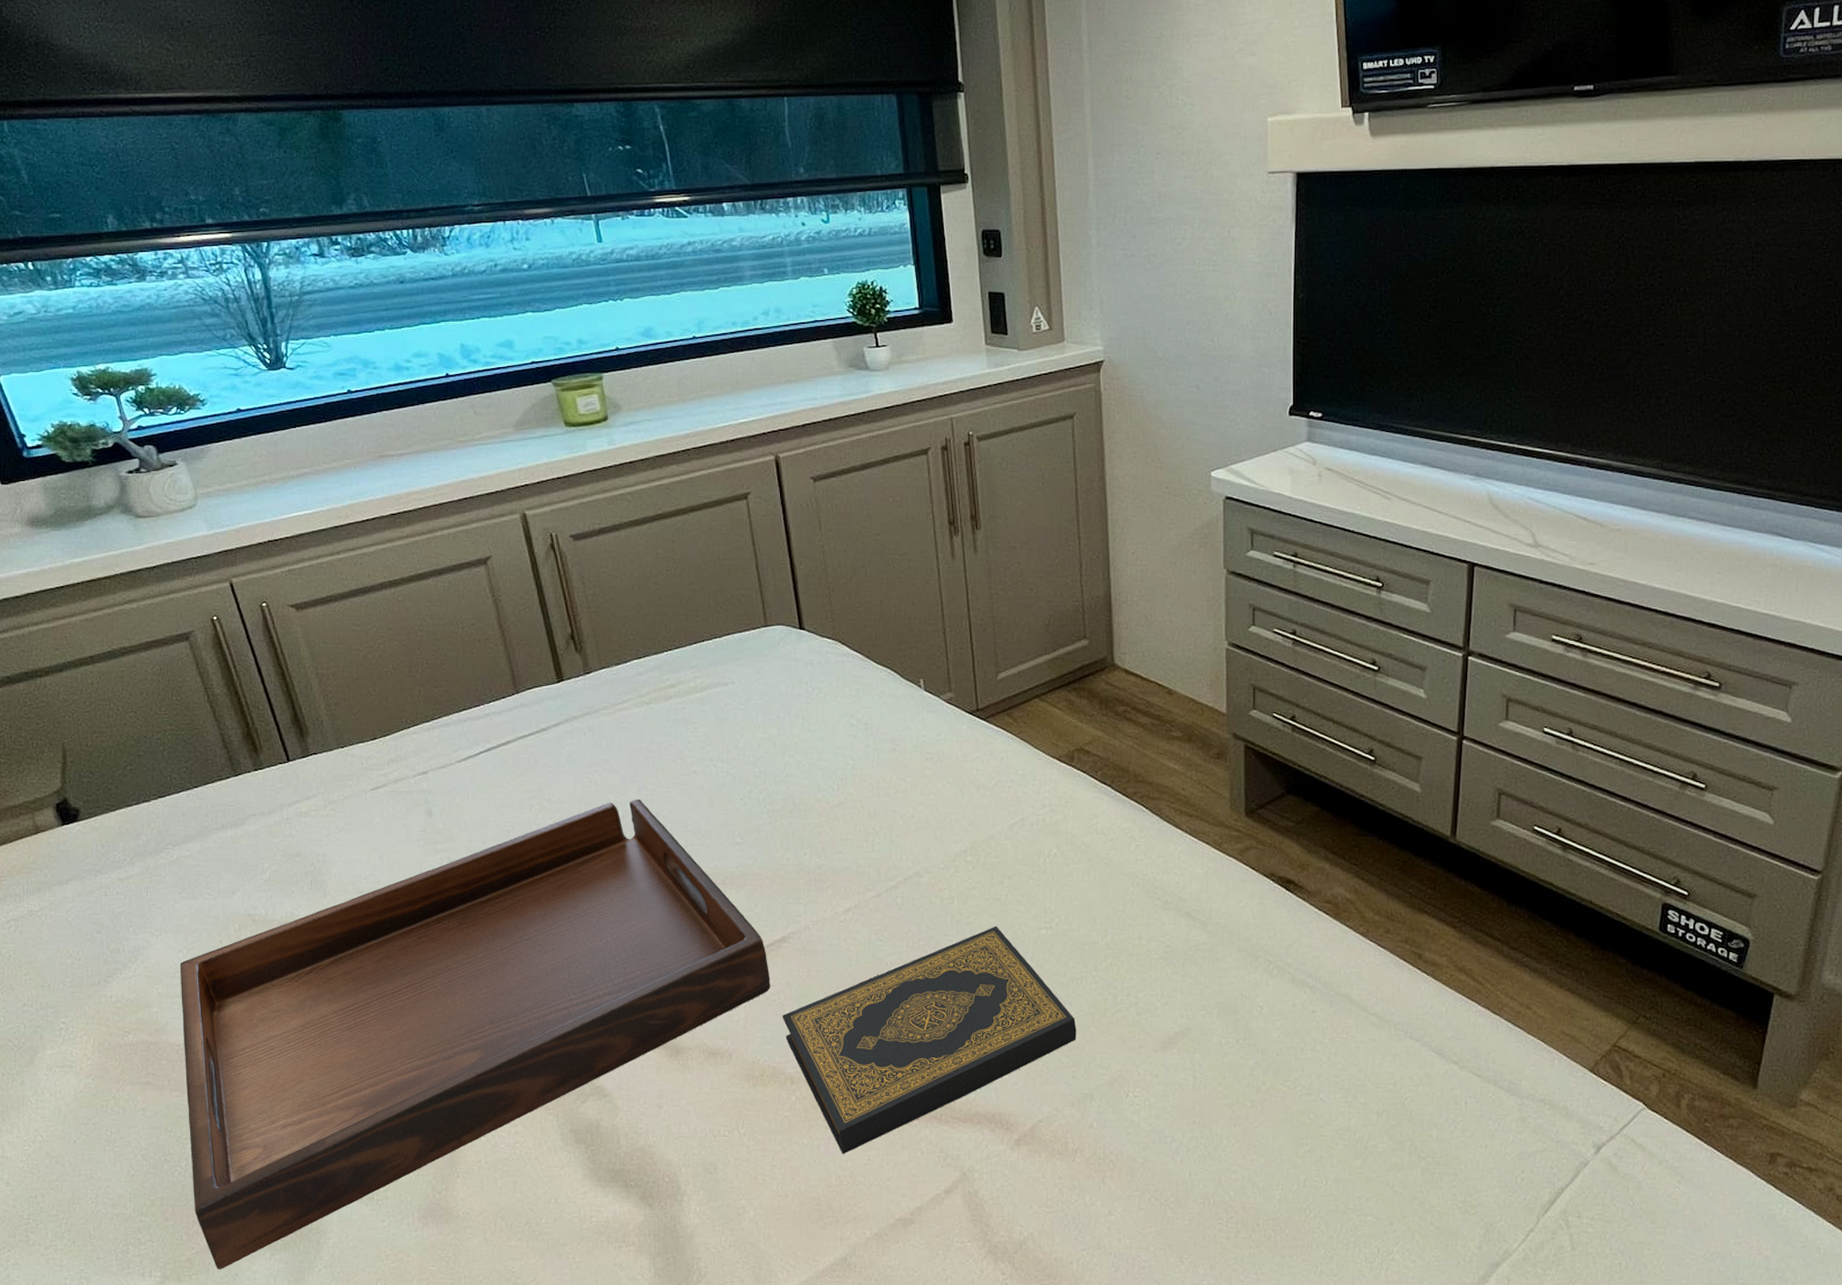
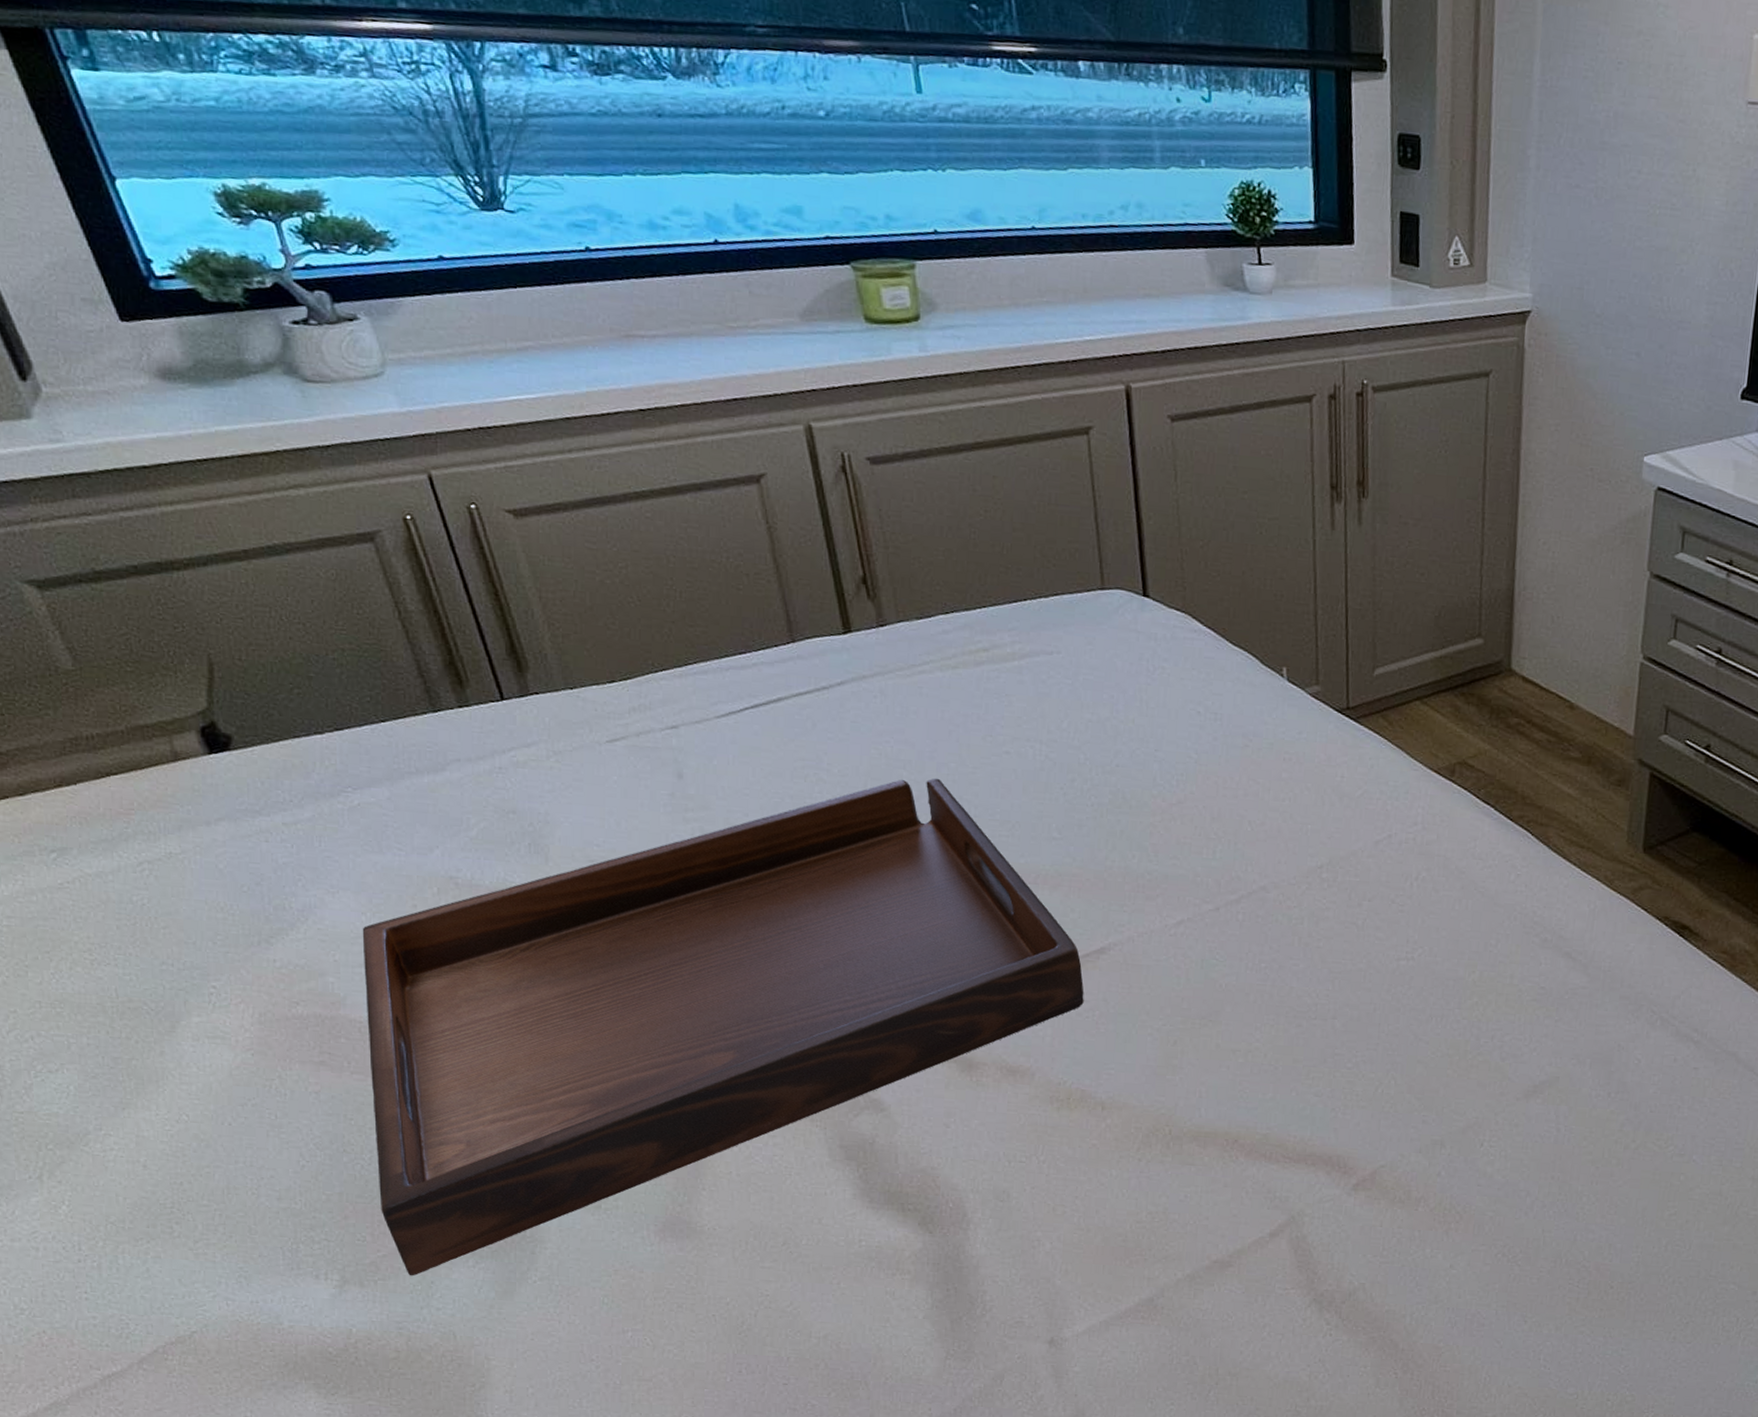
hardback book: present [782,926,1077,1155] -> none [1095,952,1432,1190]

